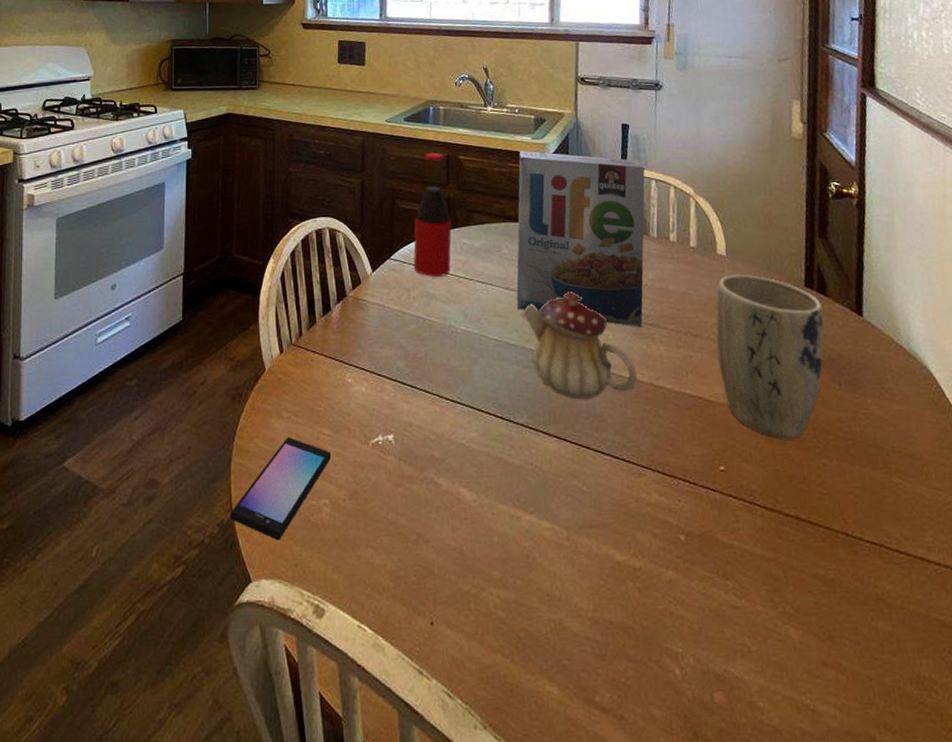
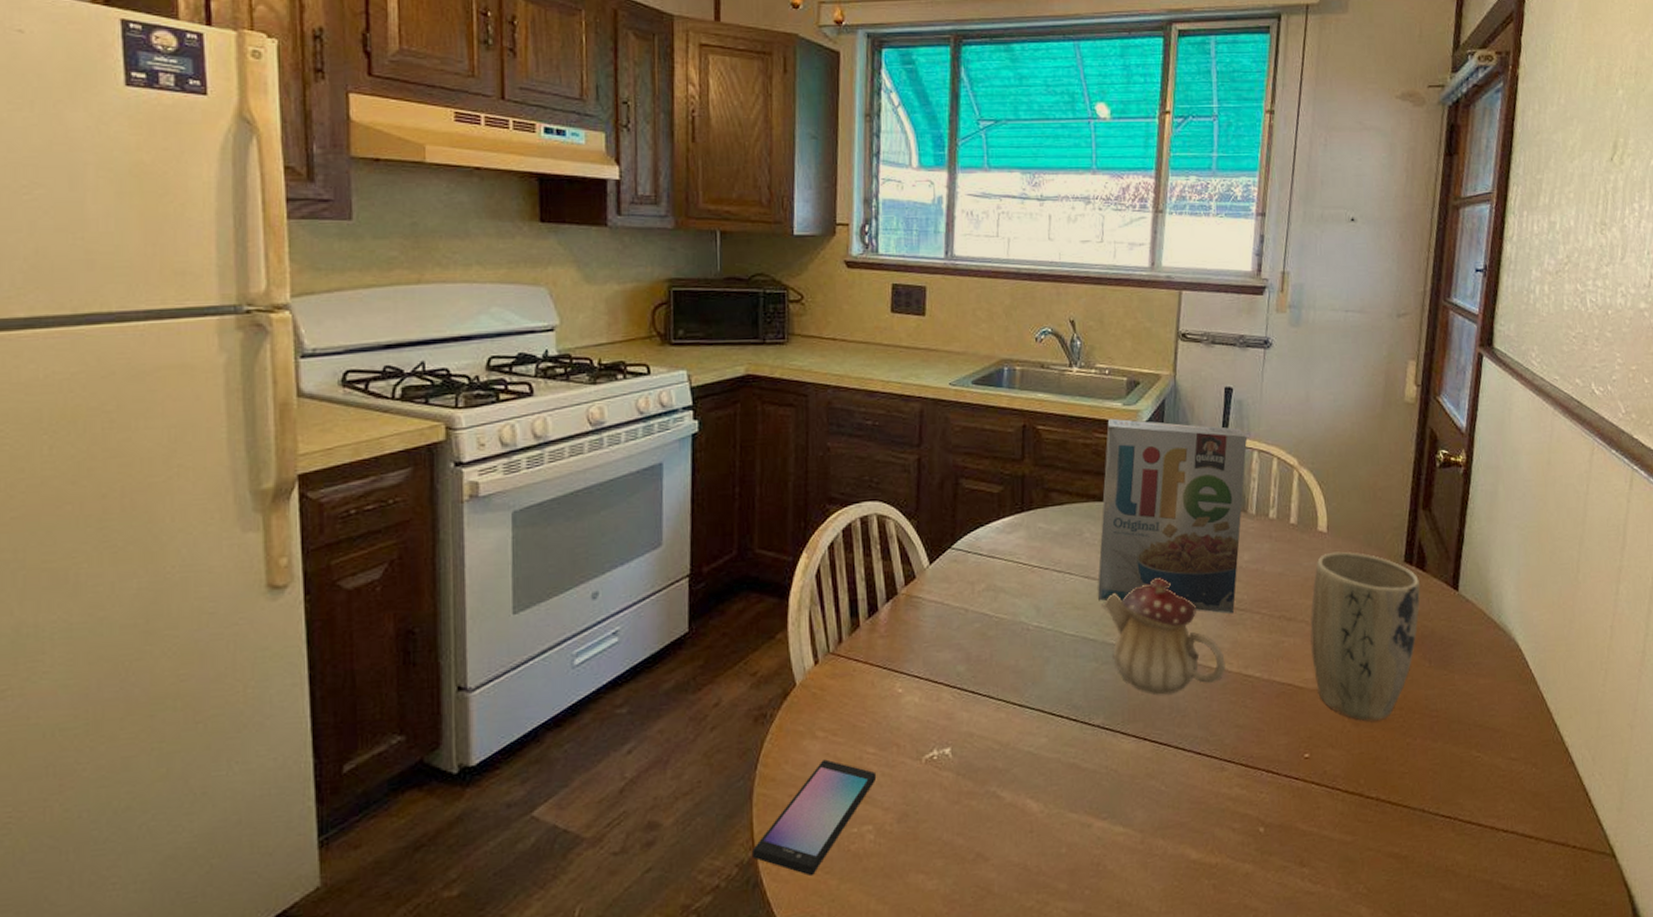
bottle: present [413,152,452,277] -> none [979,421,1026,568]

